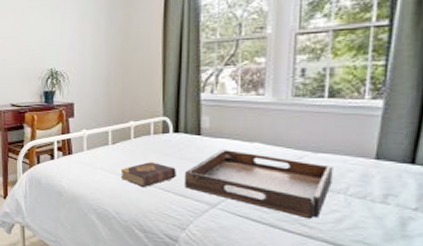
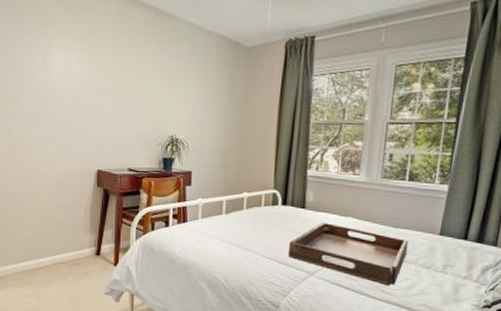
book: present [120,161,176,188] -> none [231,231,282,257]

